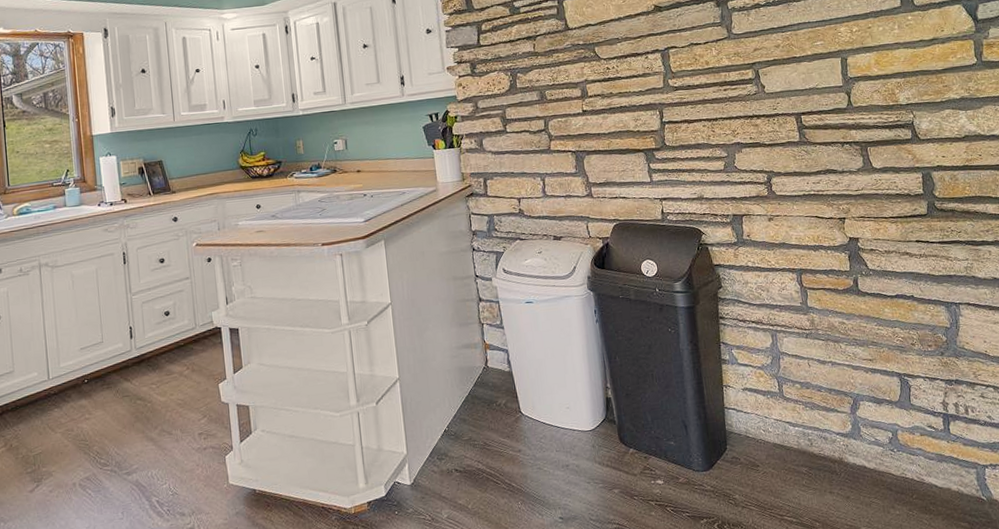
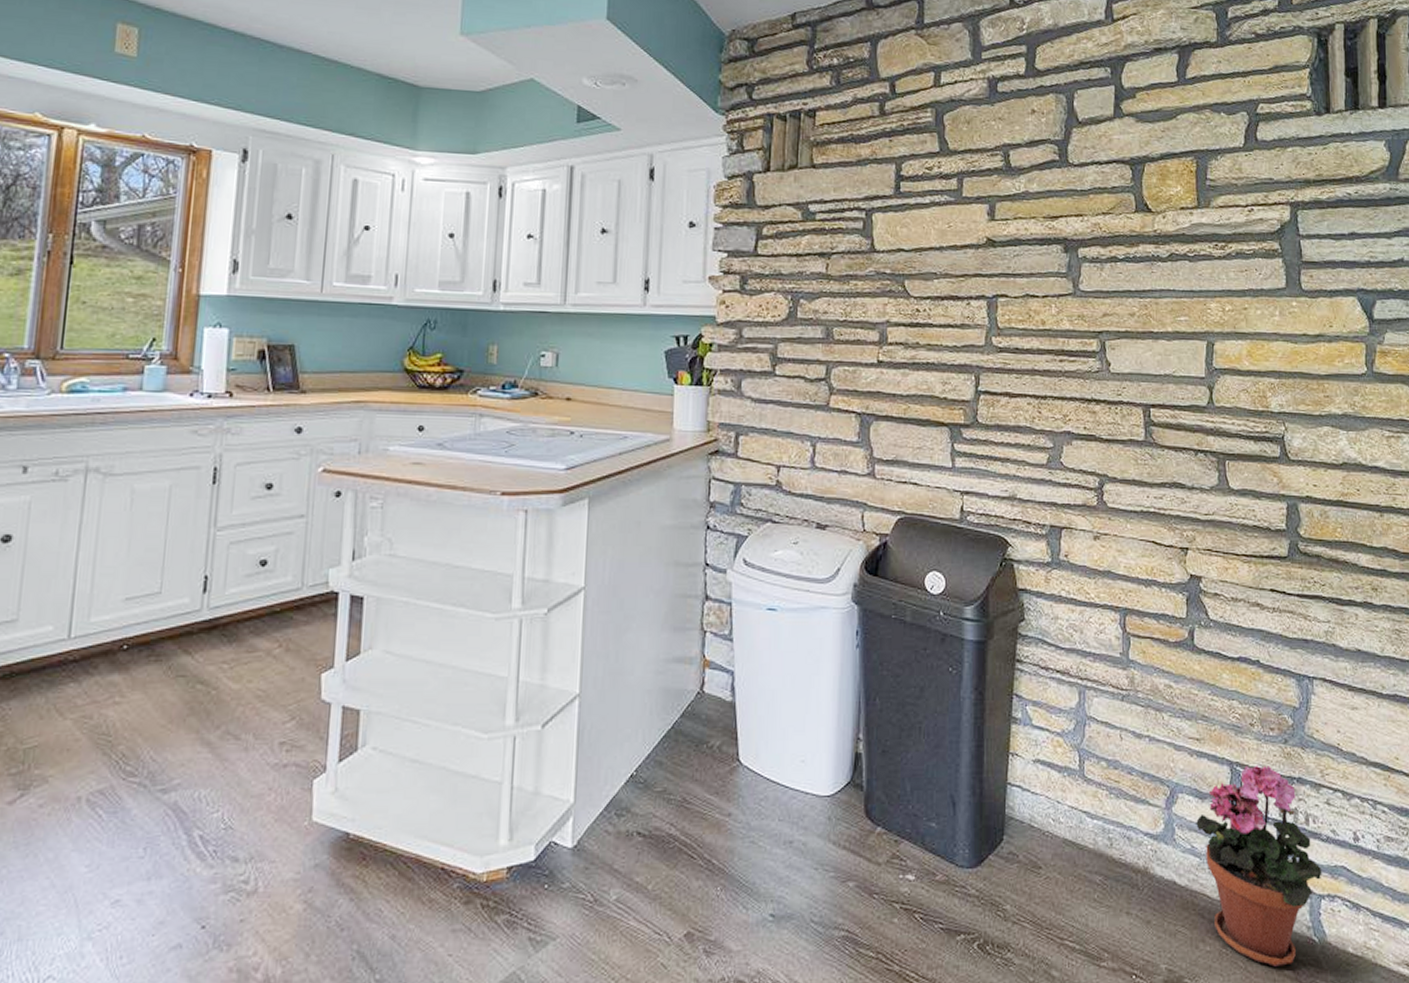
potted plant: none [877,373,984,522] -> present [1196,764,1322,967]

